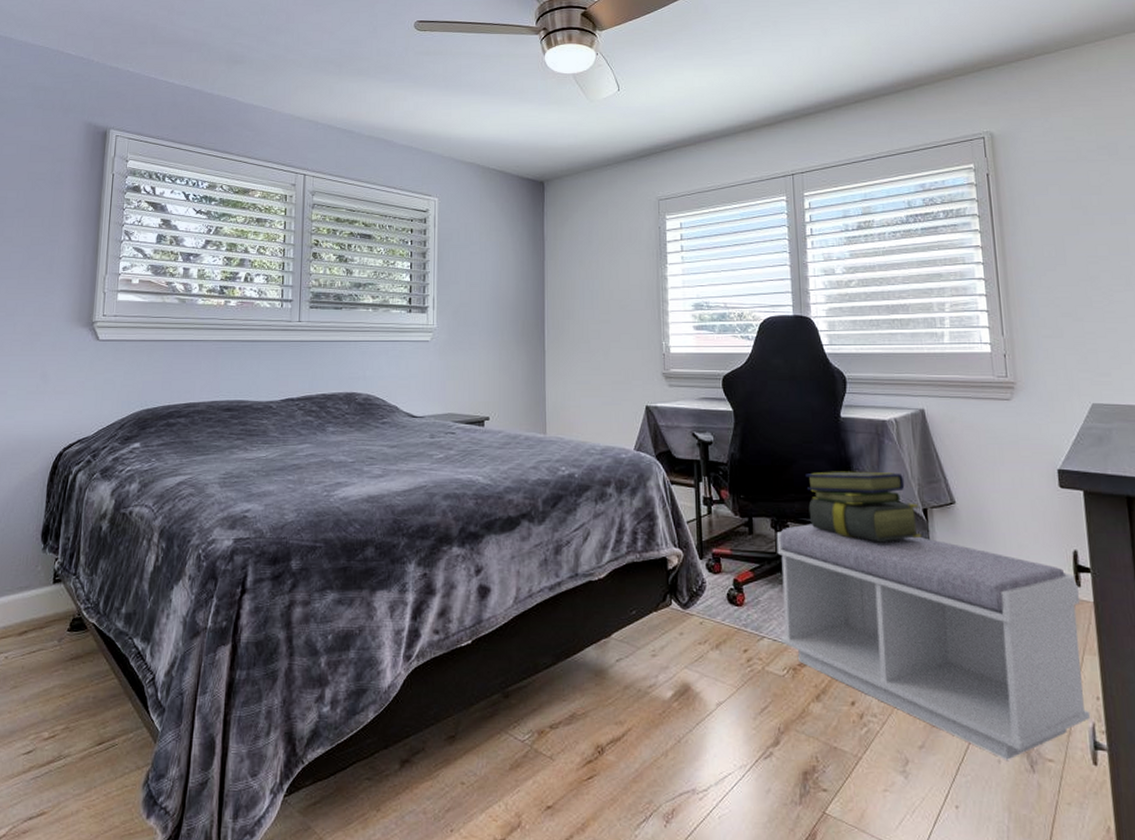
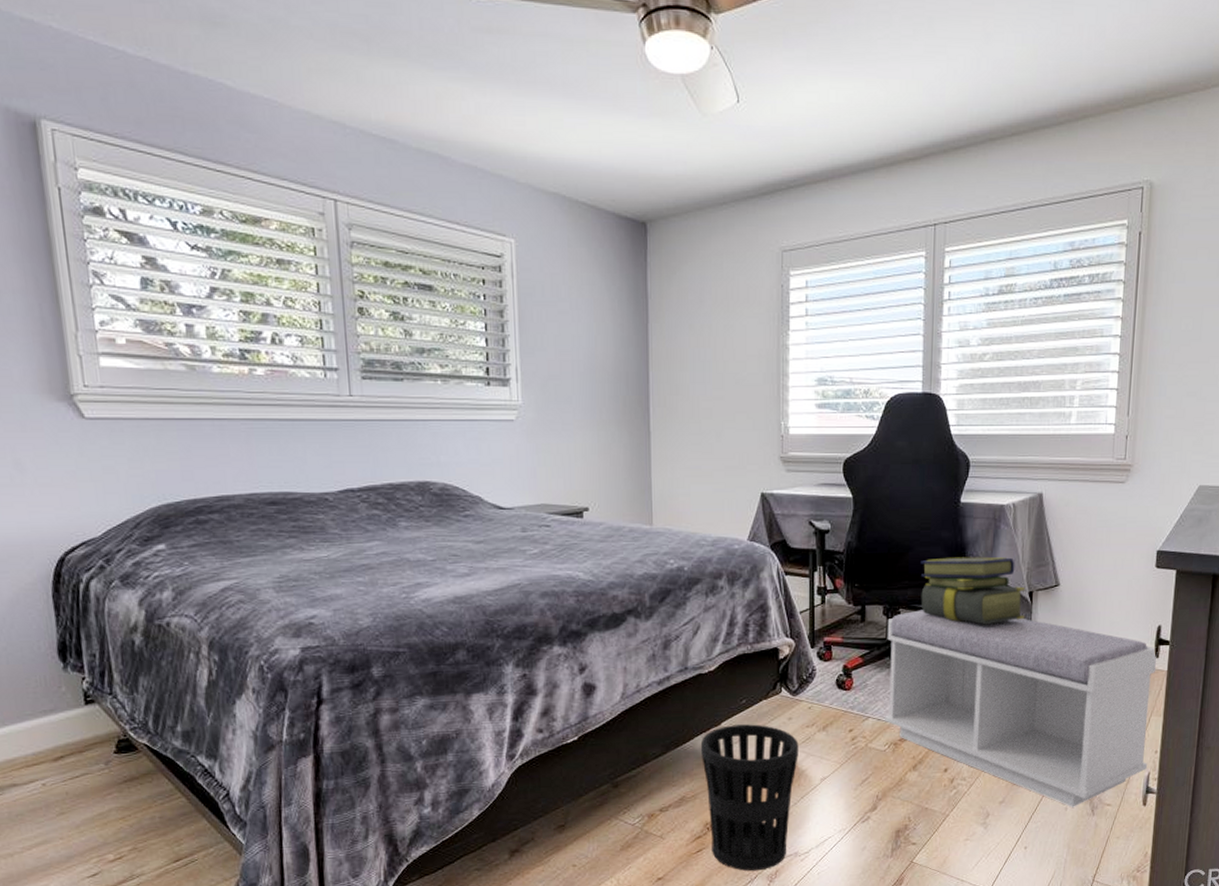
wastebasket: none [591,637,692,808] -> present [700,724,799,872]

